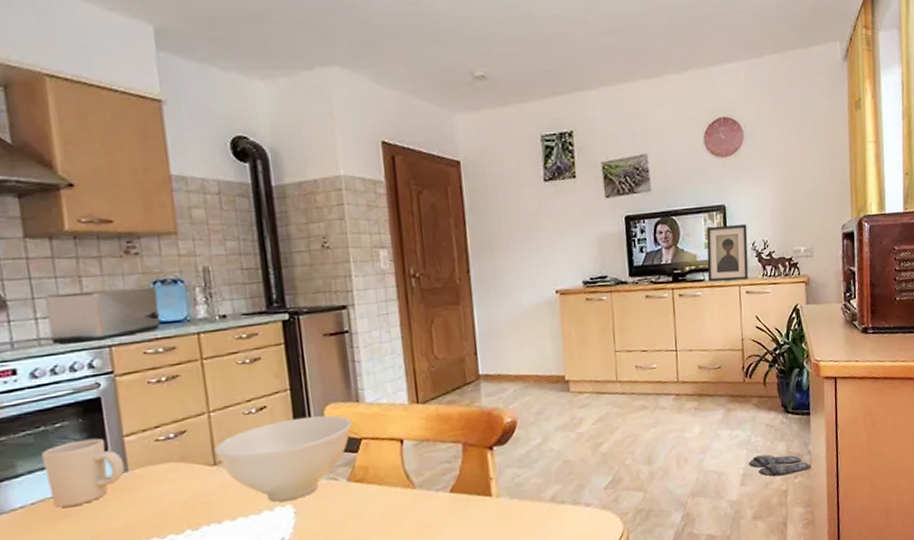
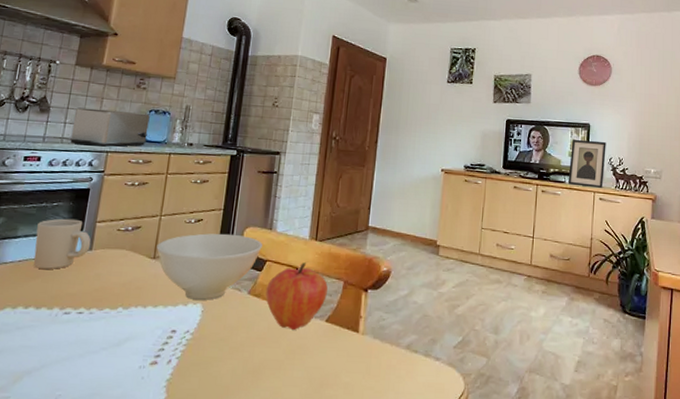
fruit: none [367,431,445,511] -> present [265,262,328,331]
slippers: present [749,454,812,477] -> none [585,347,642,371]

